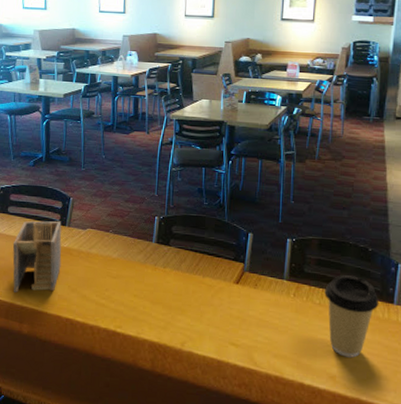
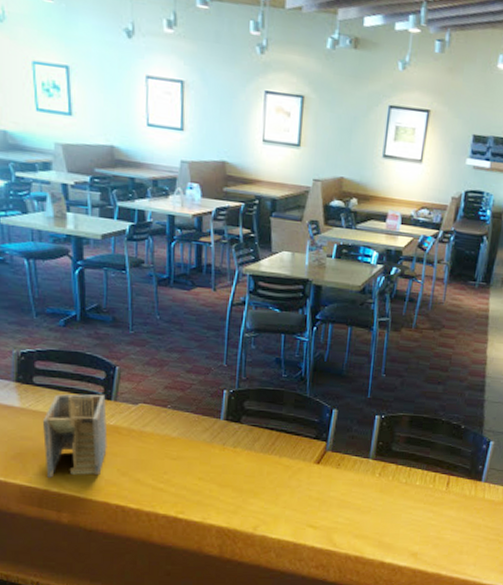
coffee cup: present [324,275,379,358] -> none [412,453,467,535]

